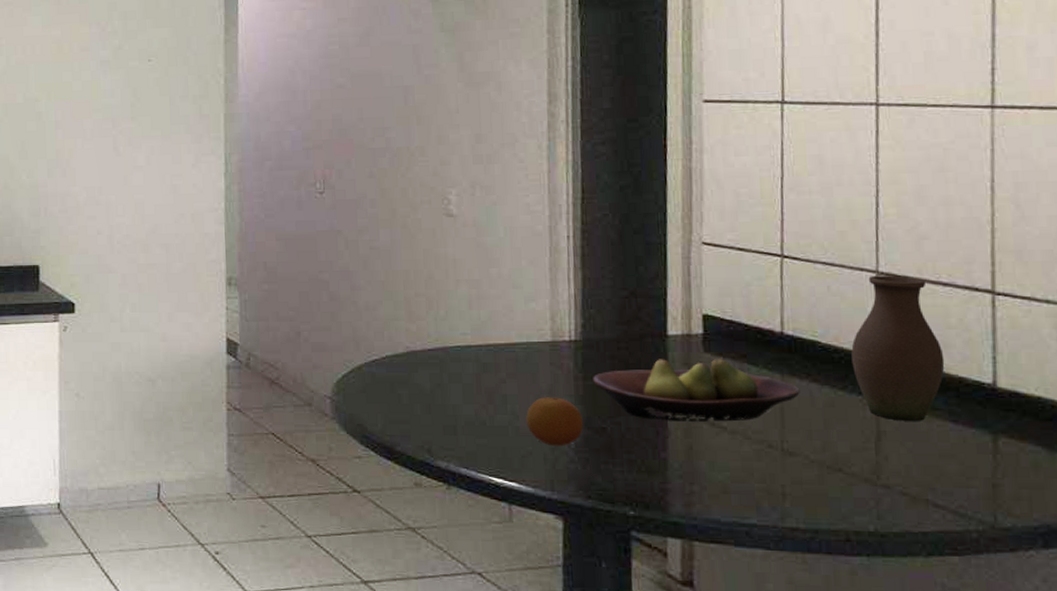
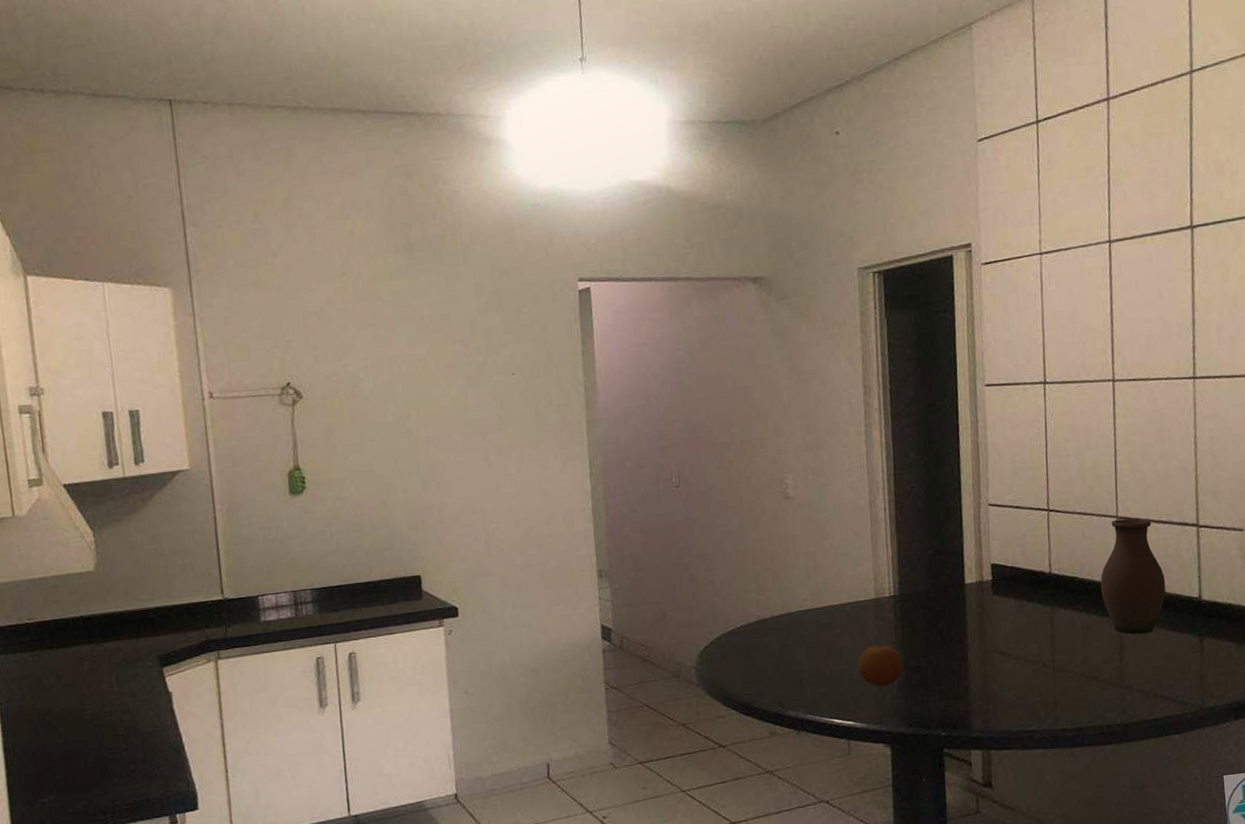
fruit bowl: present [592,359,800,422] -> none [908,599,1065,656]

